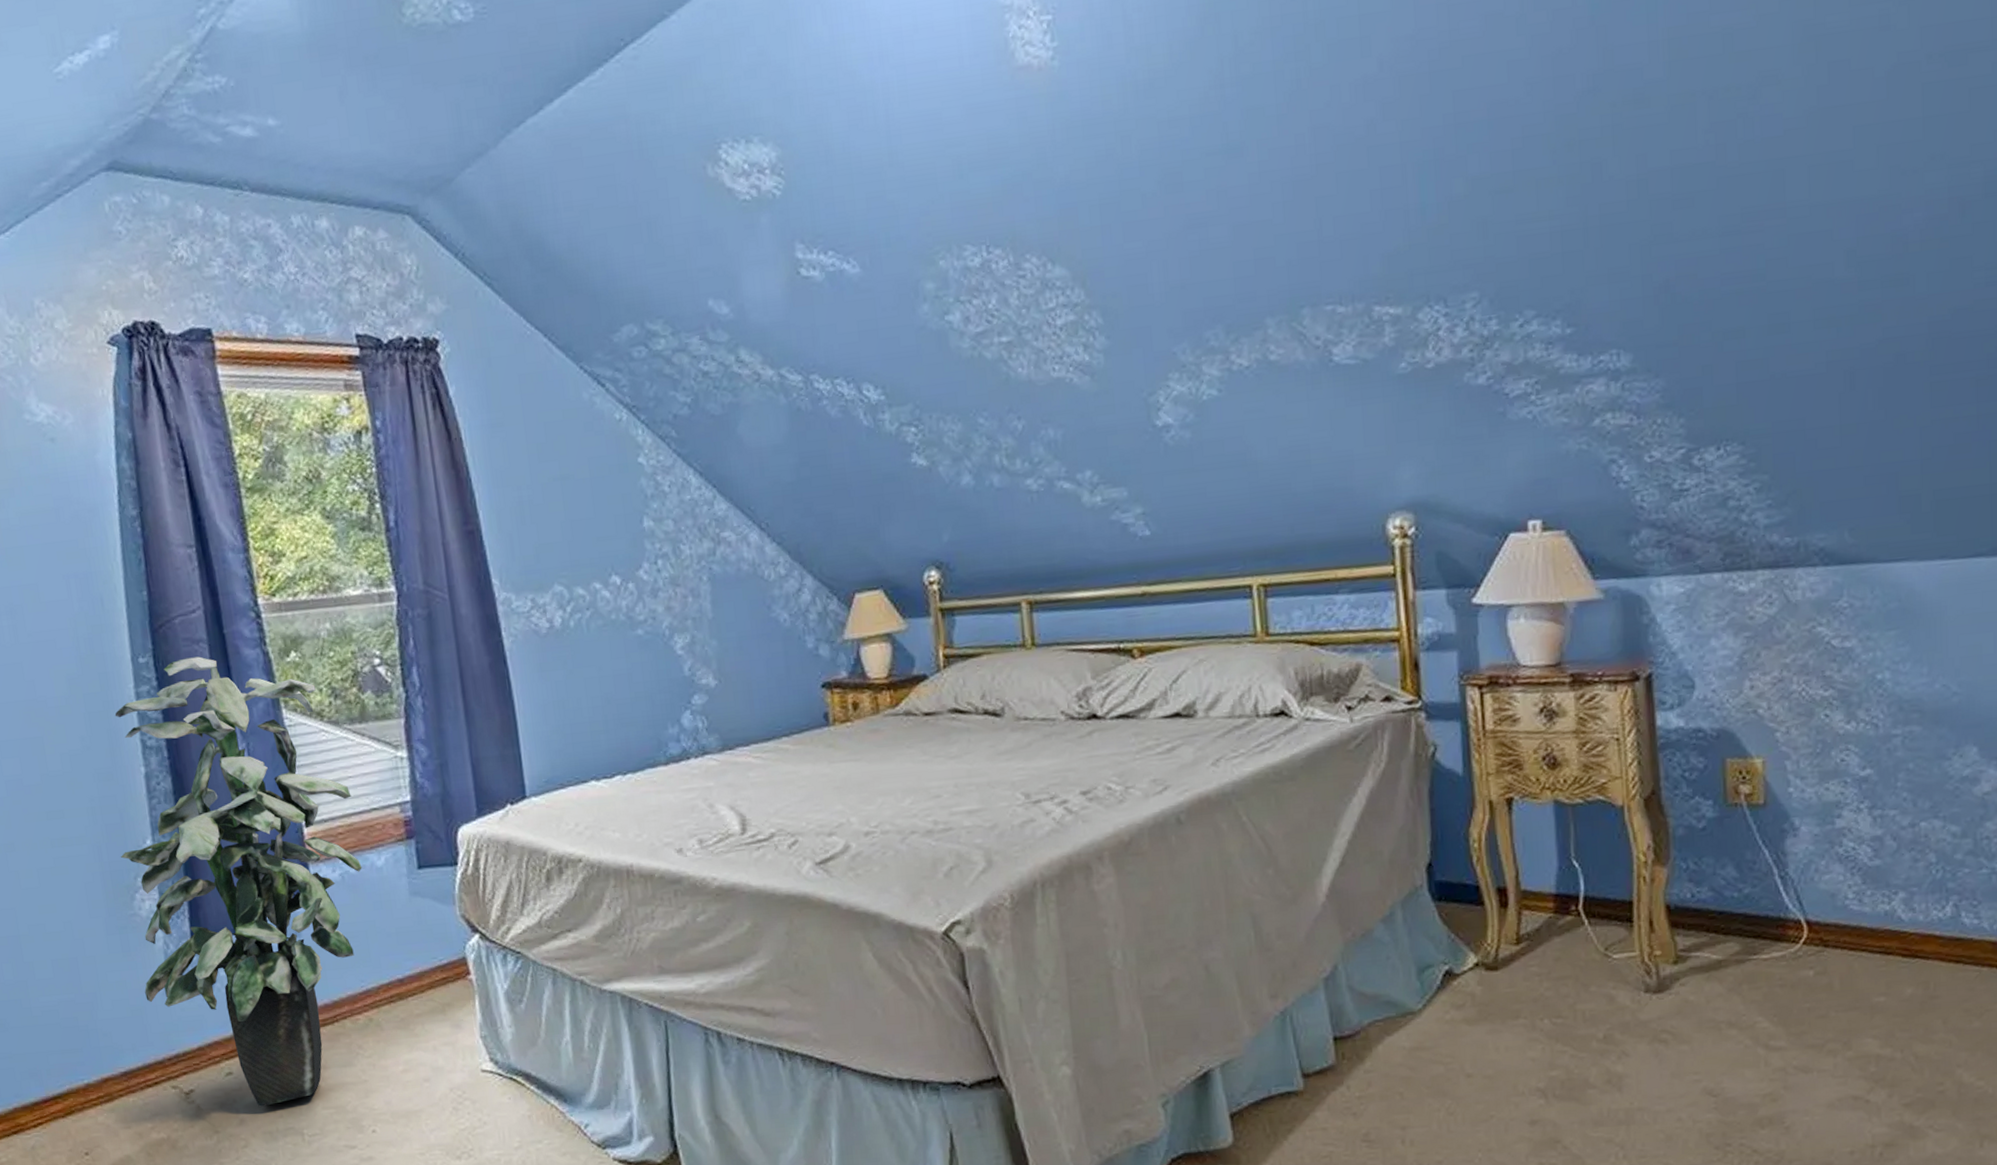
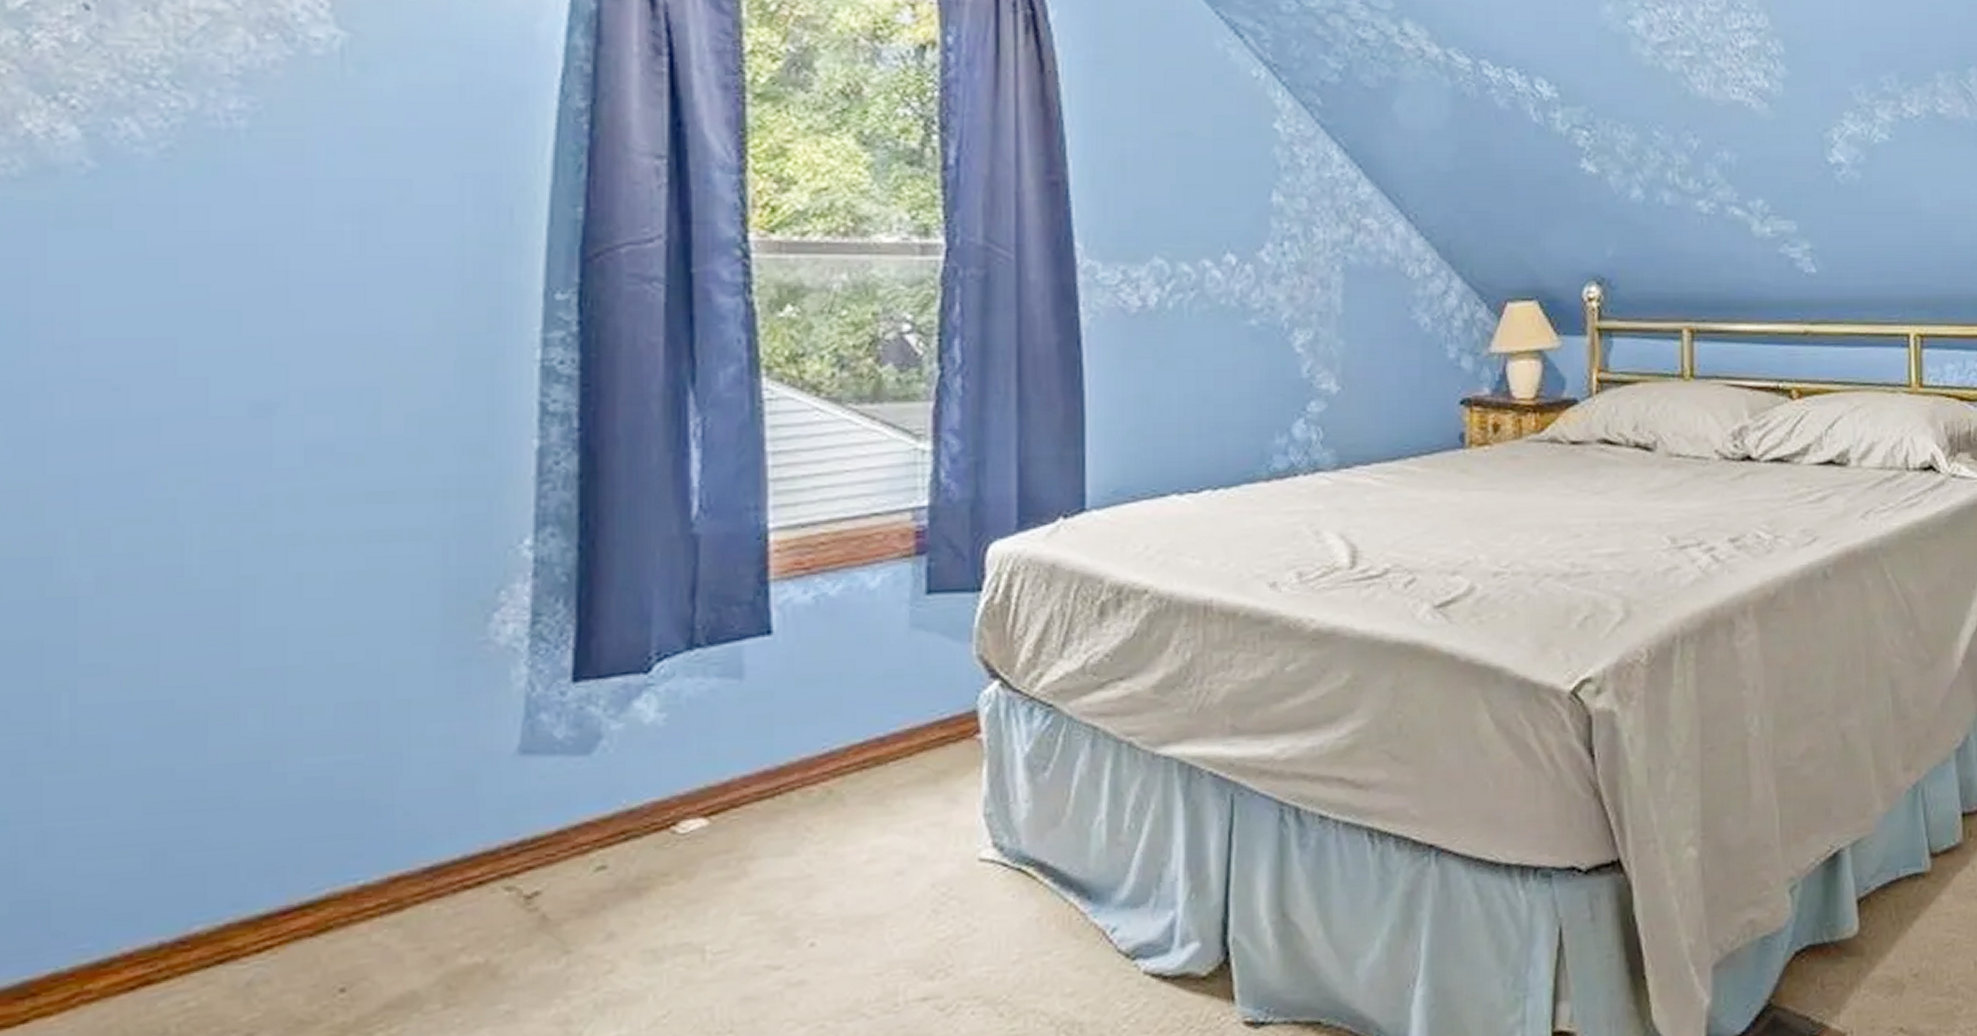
indoor plant: present [114,656,362,1107] -> none [477,299,847,914]

